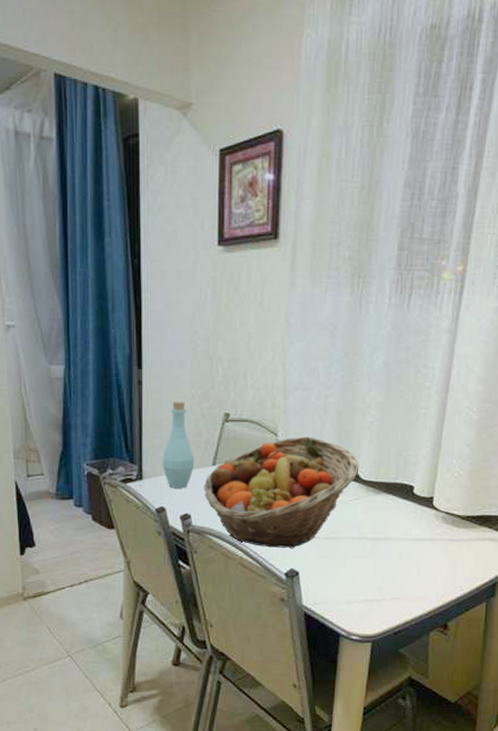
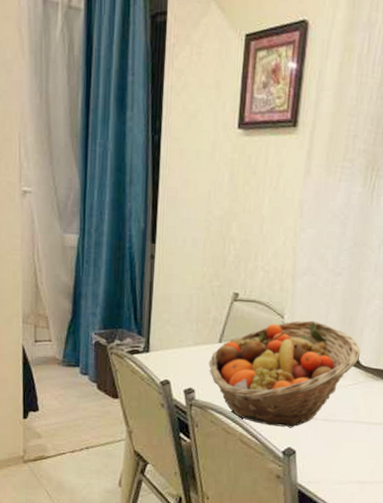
bottle: present [162,401,194,488] -> none [169,277,201,363]

